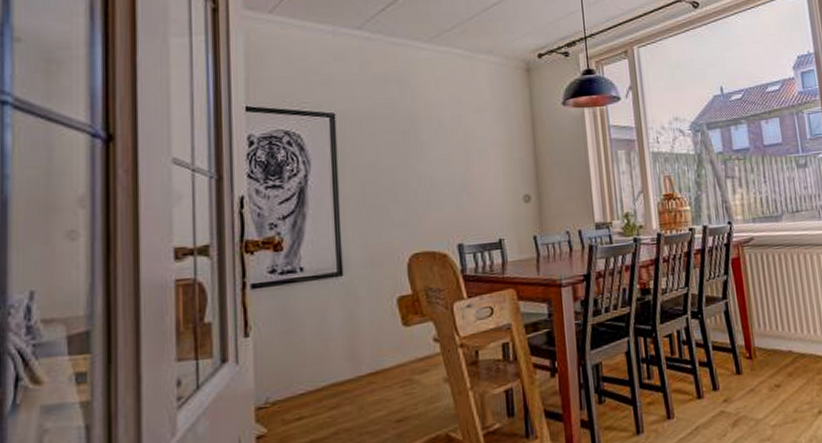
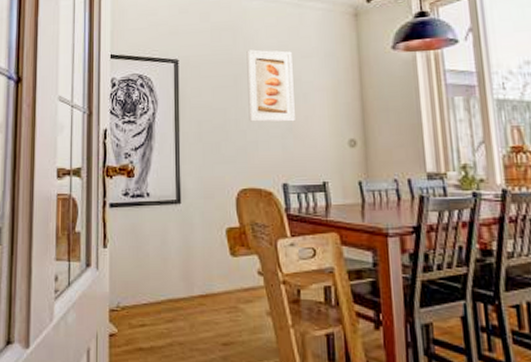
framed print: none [415,103,469,181] -> present [246,49,295,122]

